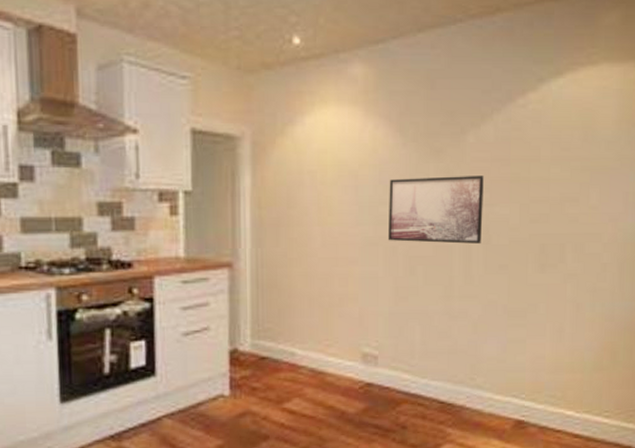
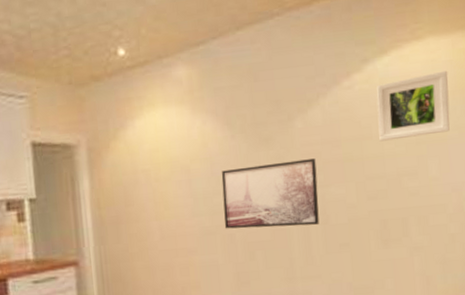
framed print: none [547,99,617,165] -> present [377,70,450,142]

